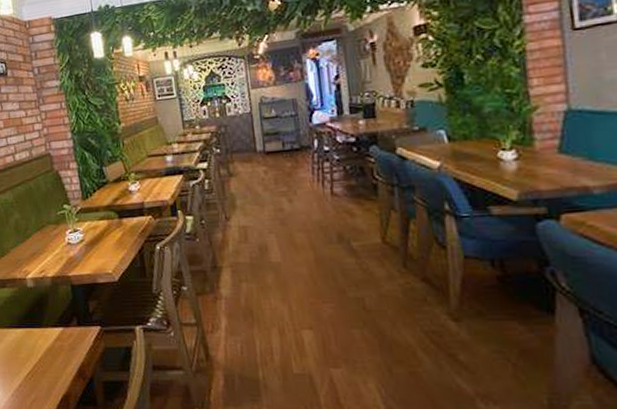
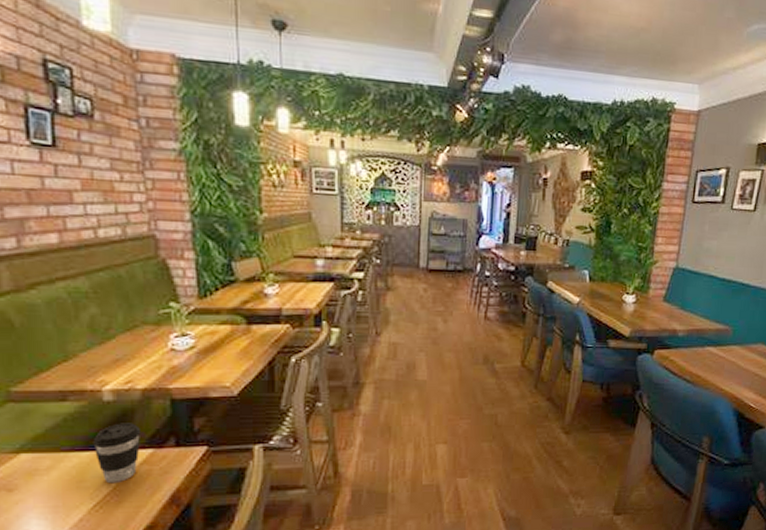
coffee cup: none [23,305,54,356] -> present [93,423,142,484]

